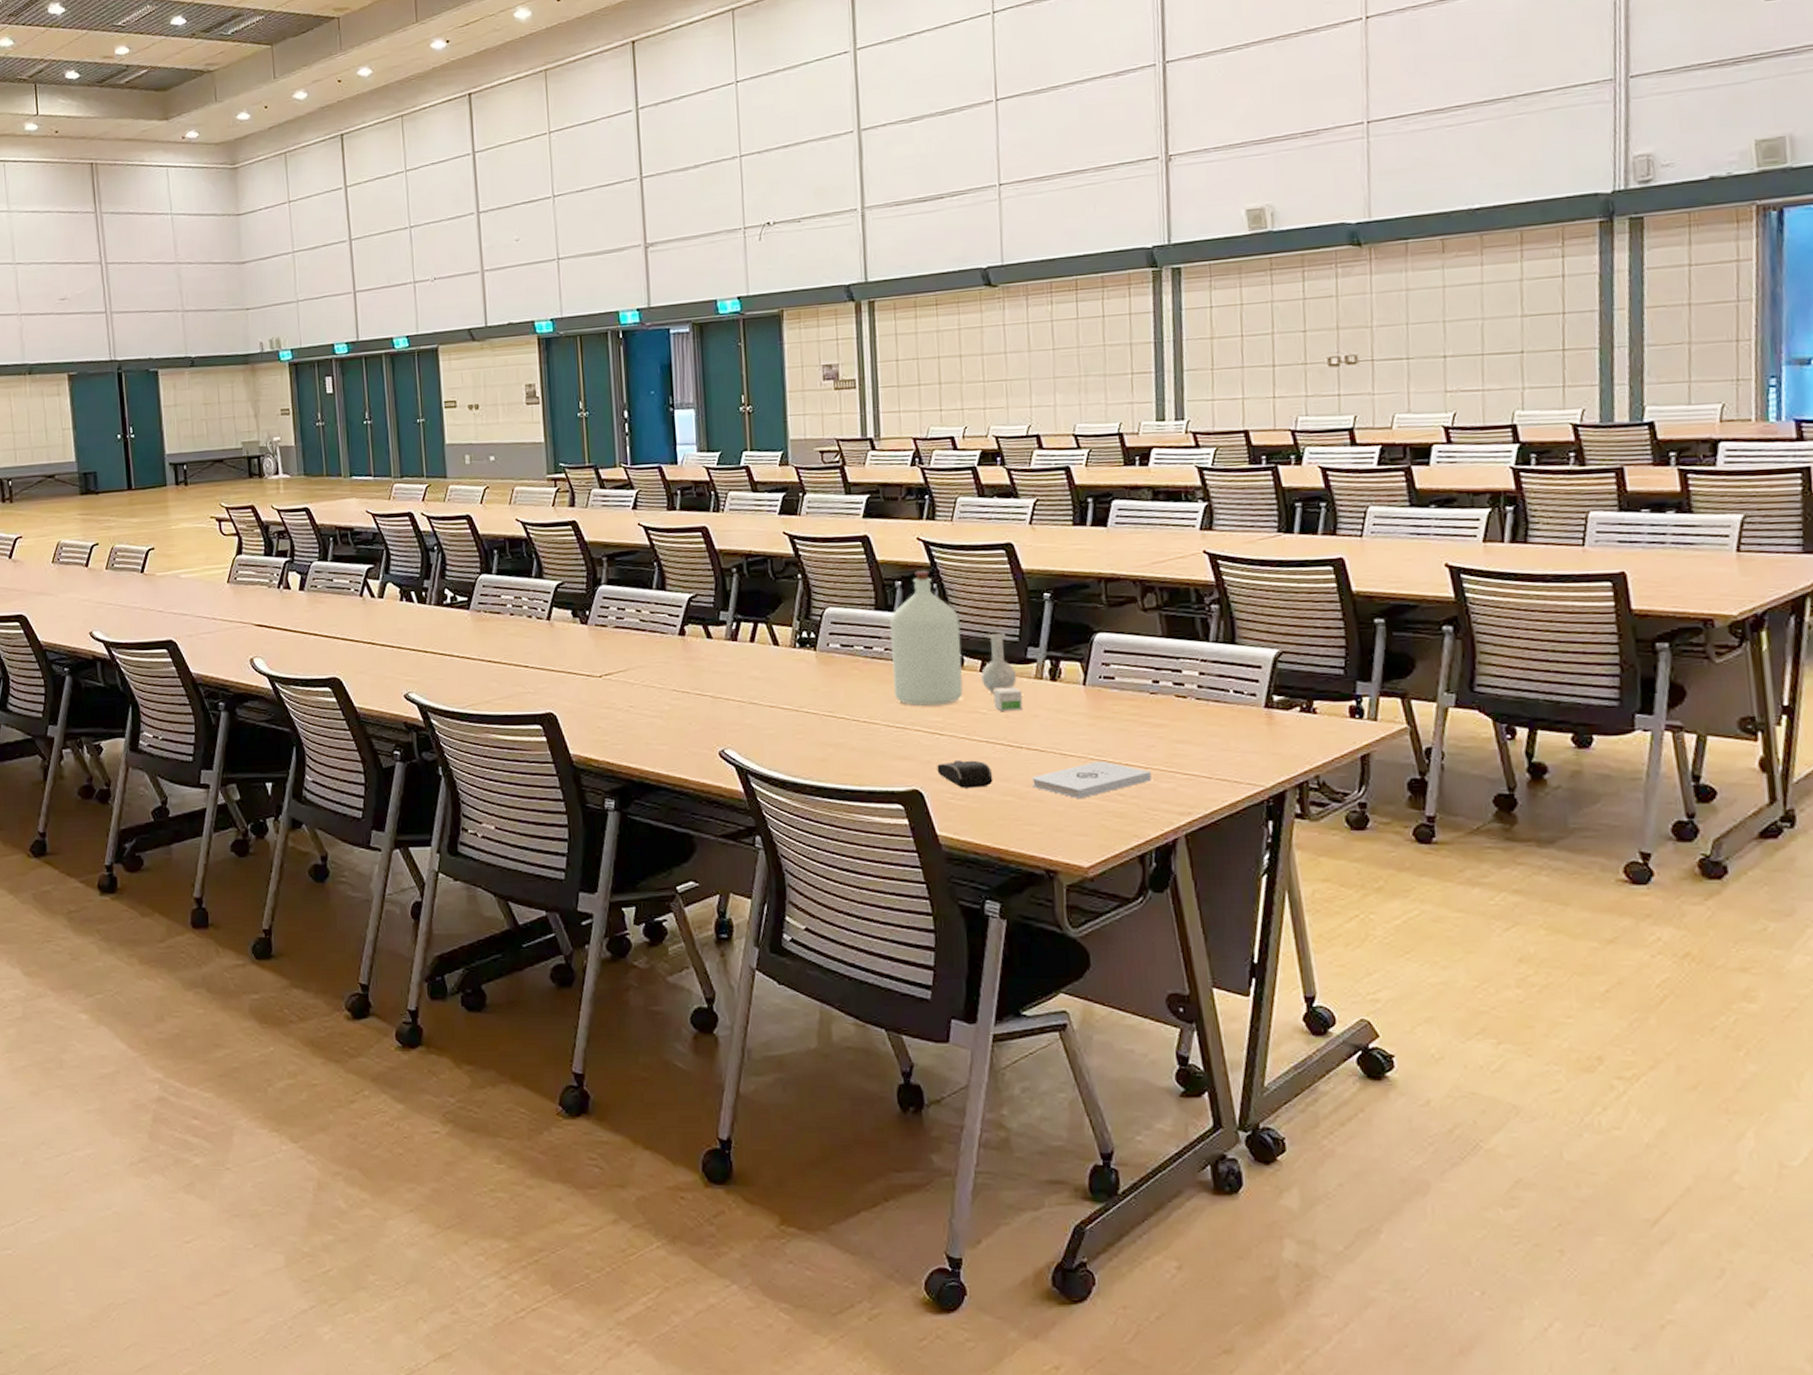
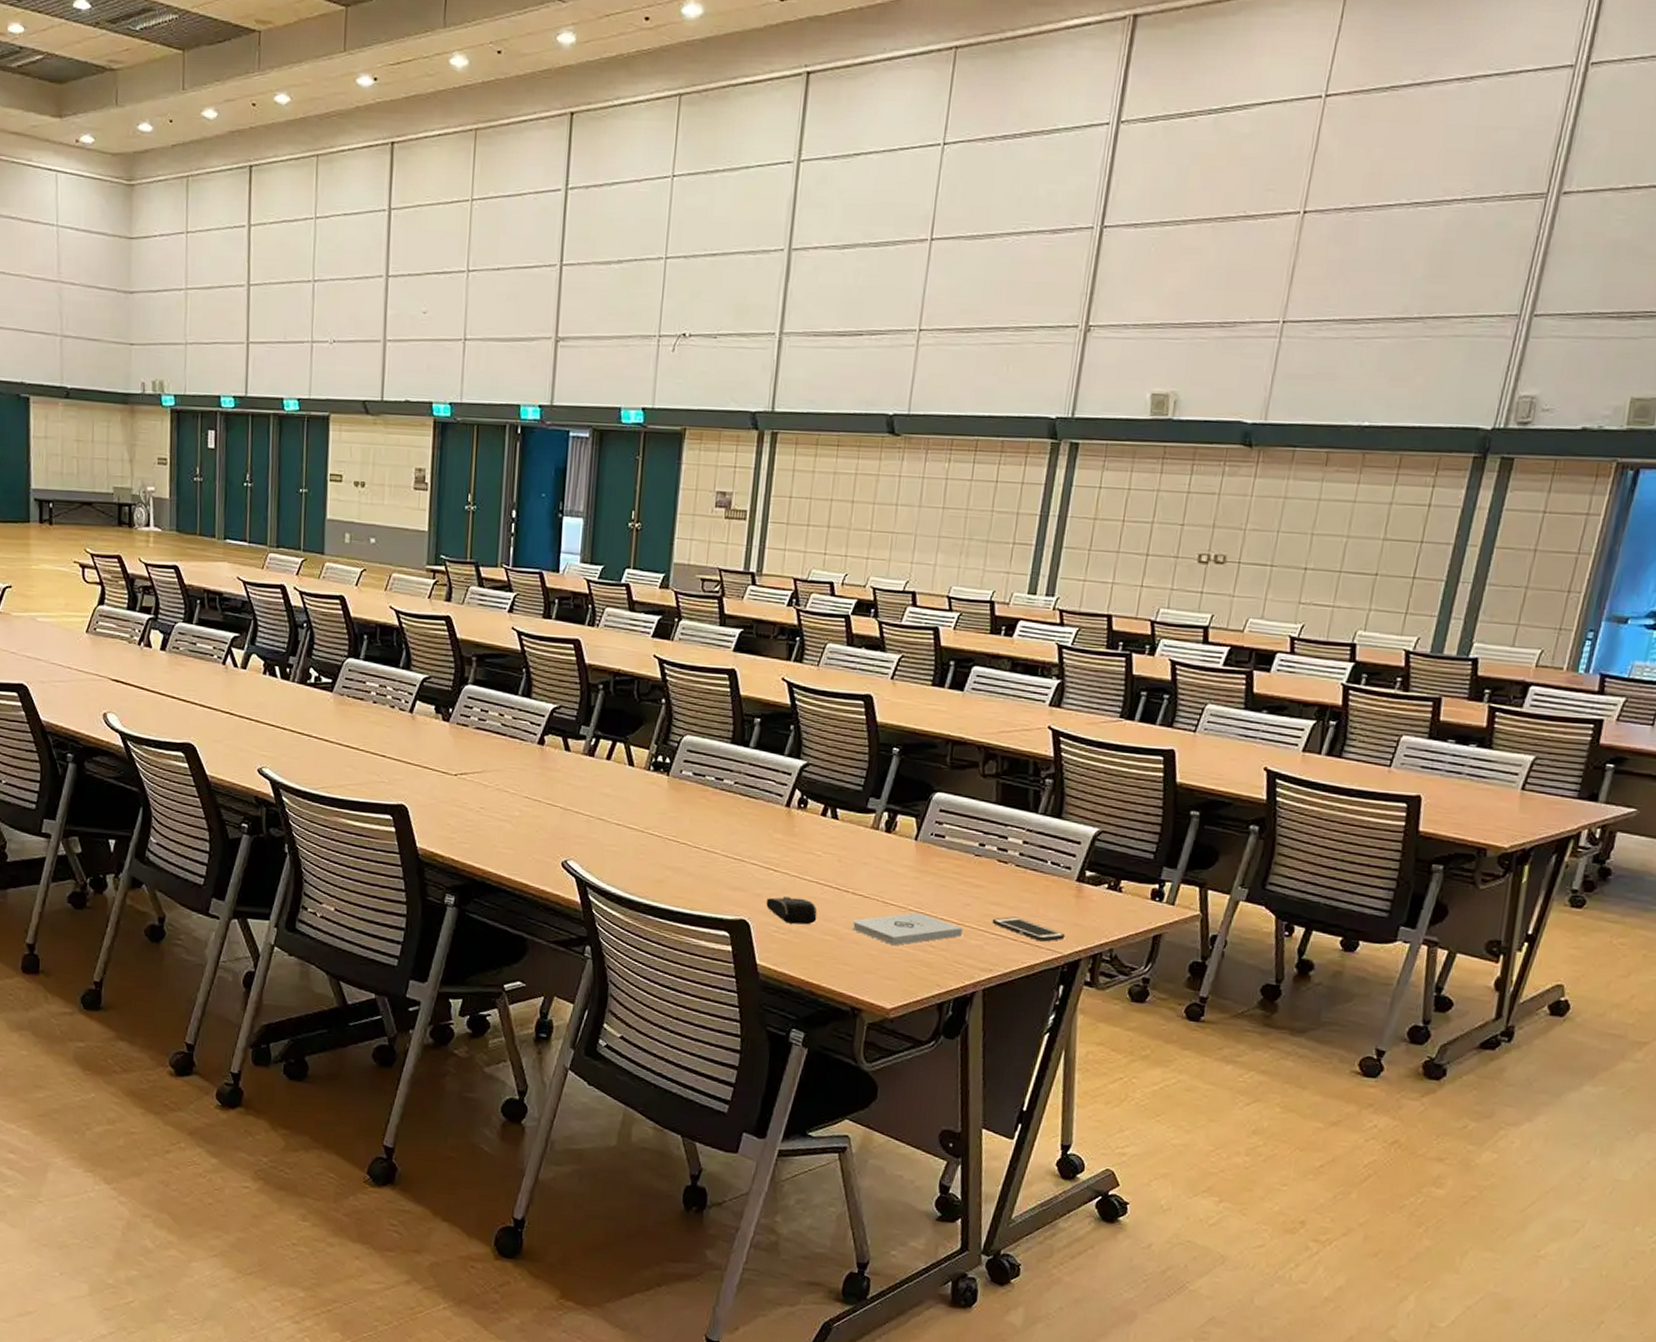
bottle: present [889,570,1018,706] -> none [736,710,856,843]
small box: present [993,687,1023,712] -> none [829,832,857,857]
cell phone: none [1181,753,1264,776] -> present [992,916,1066,942]

